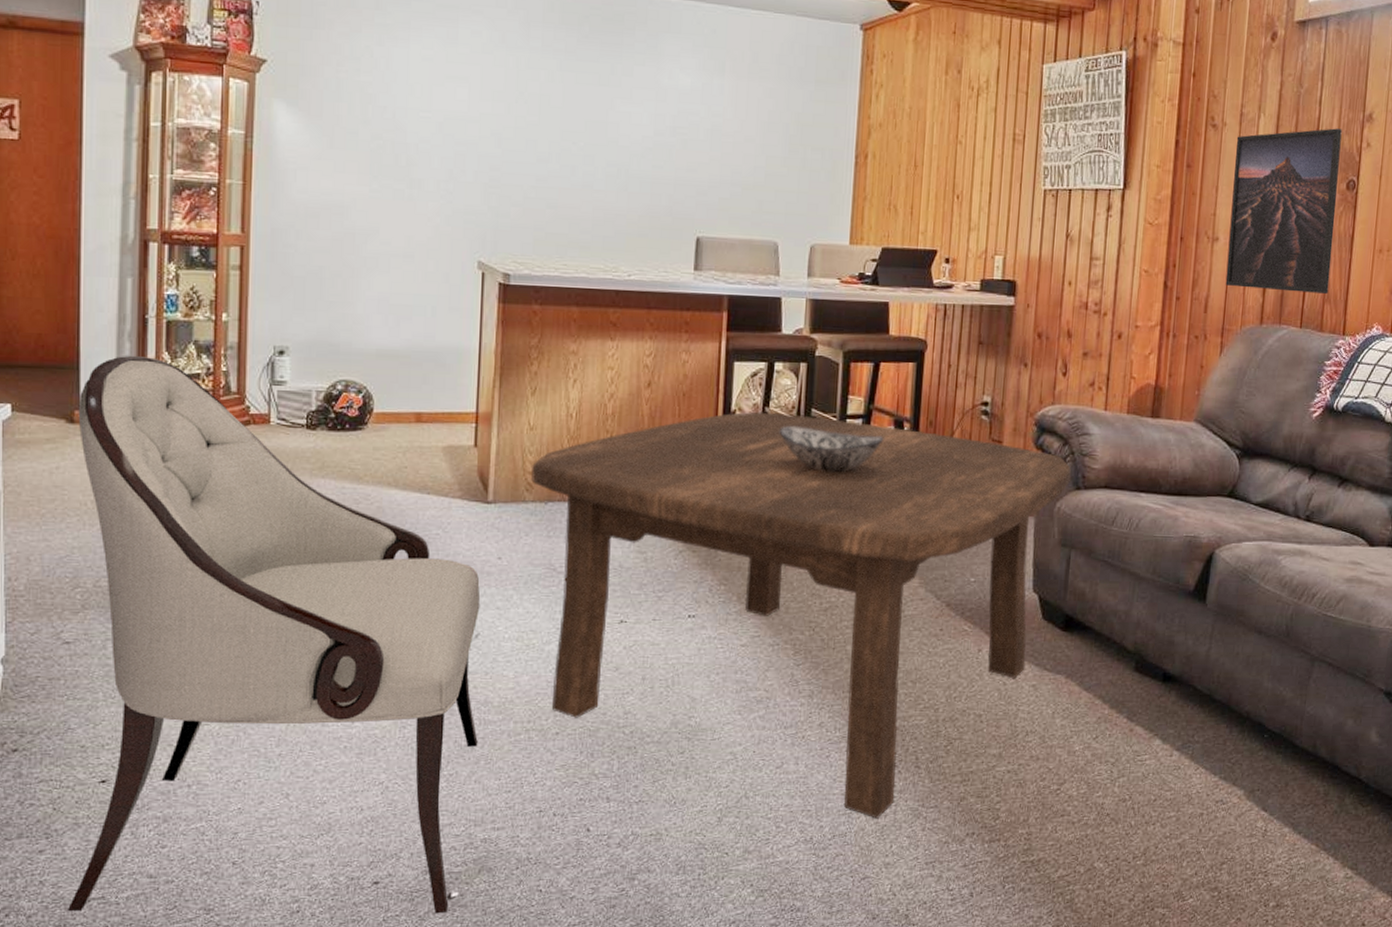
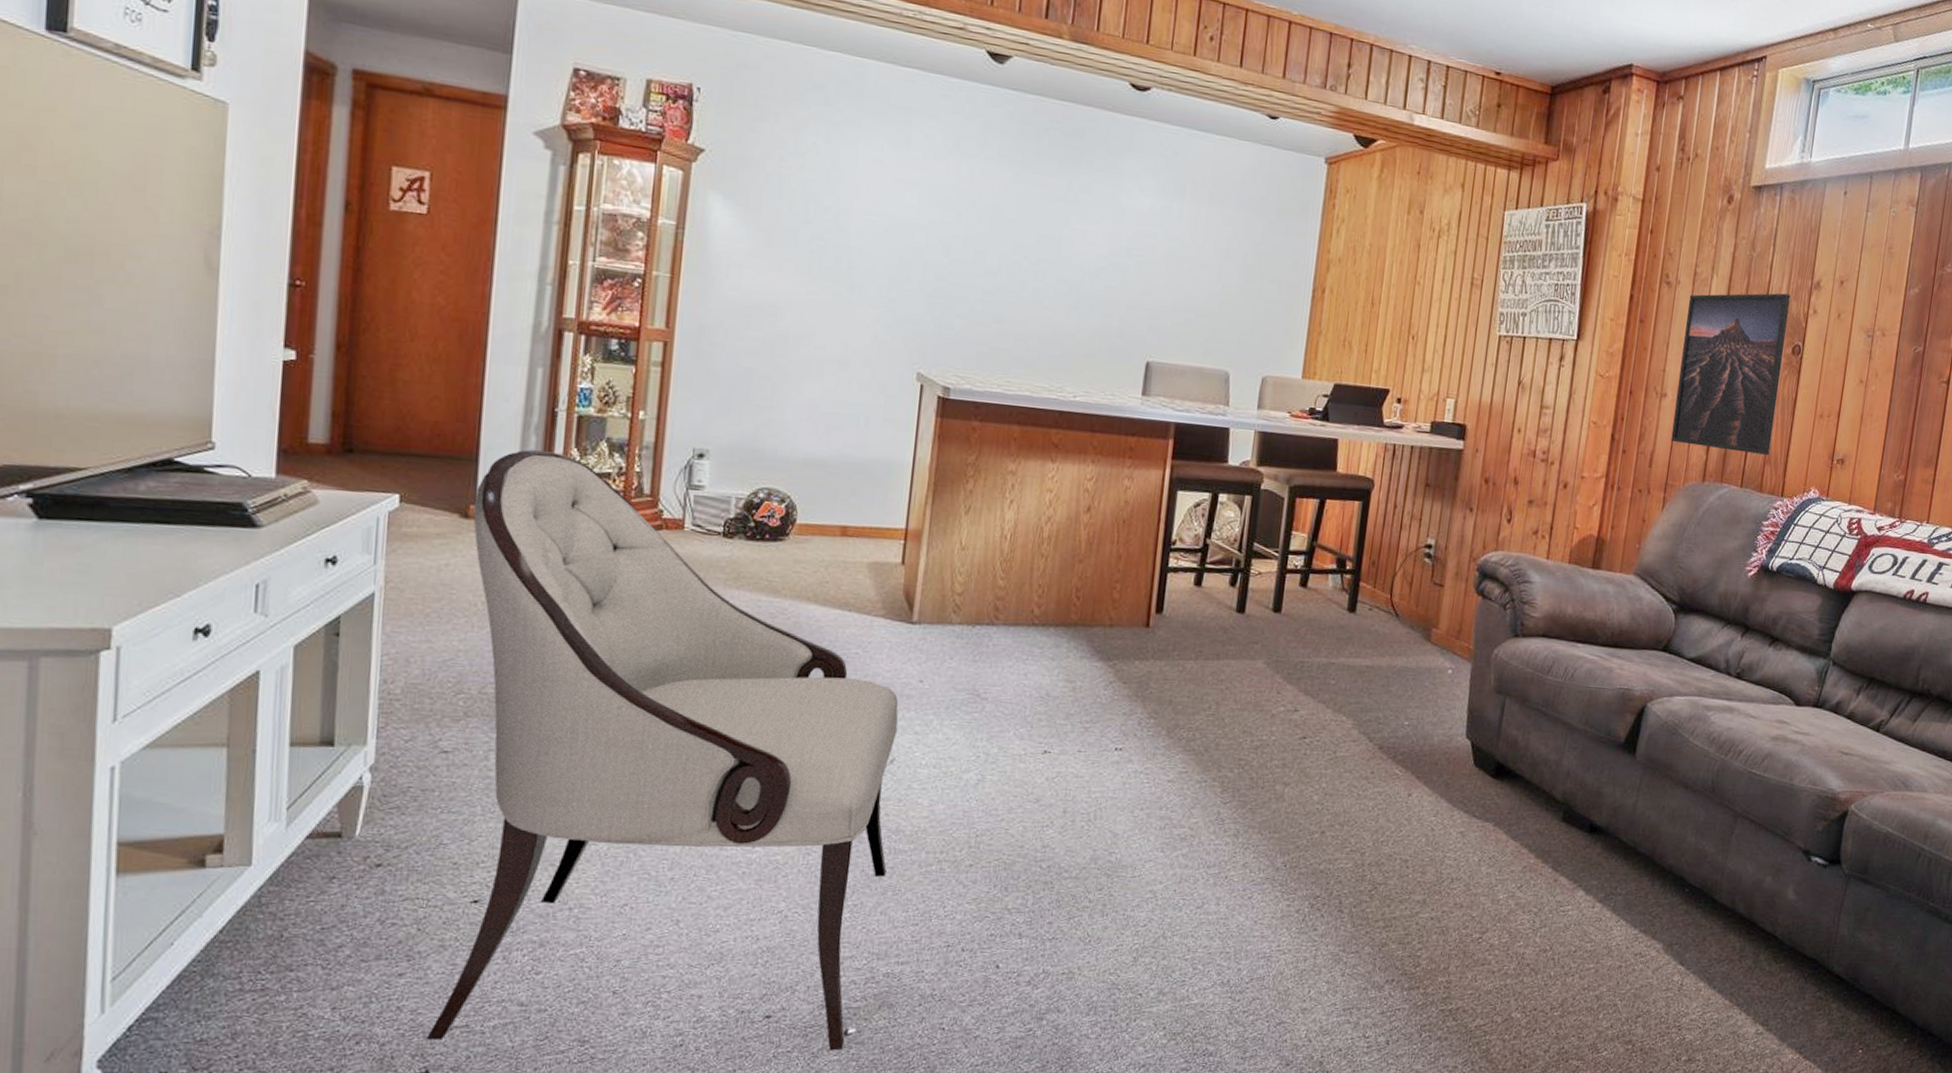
coffee table: present [531,411,1072,819] -> none [960,543,1511,963]
decorative bowl: present [779,426,884,473] -> none [1219,559,1326,609]

